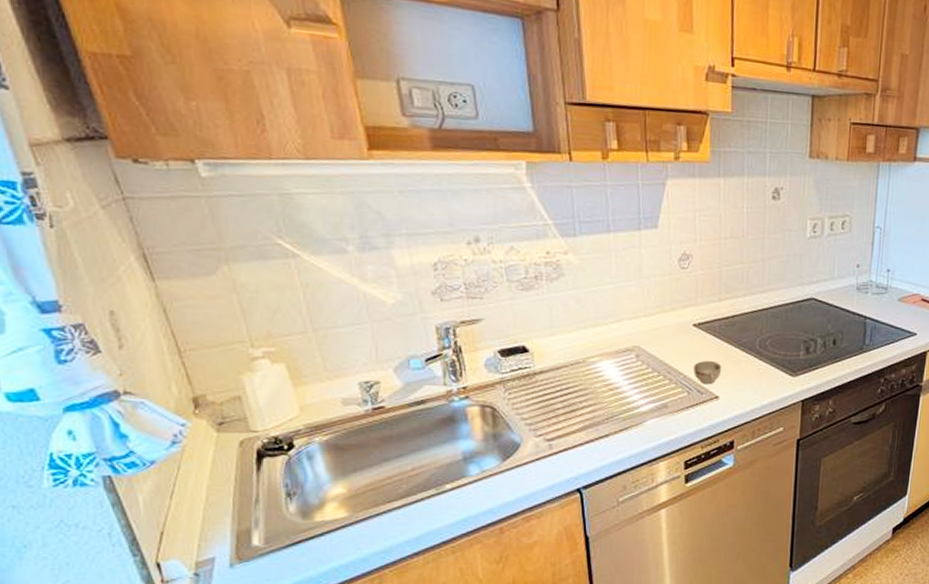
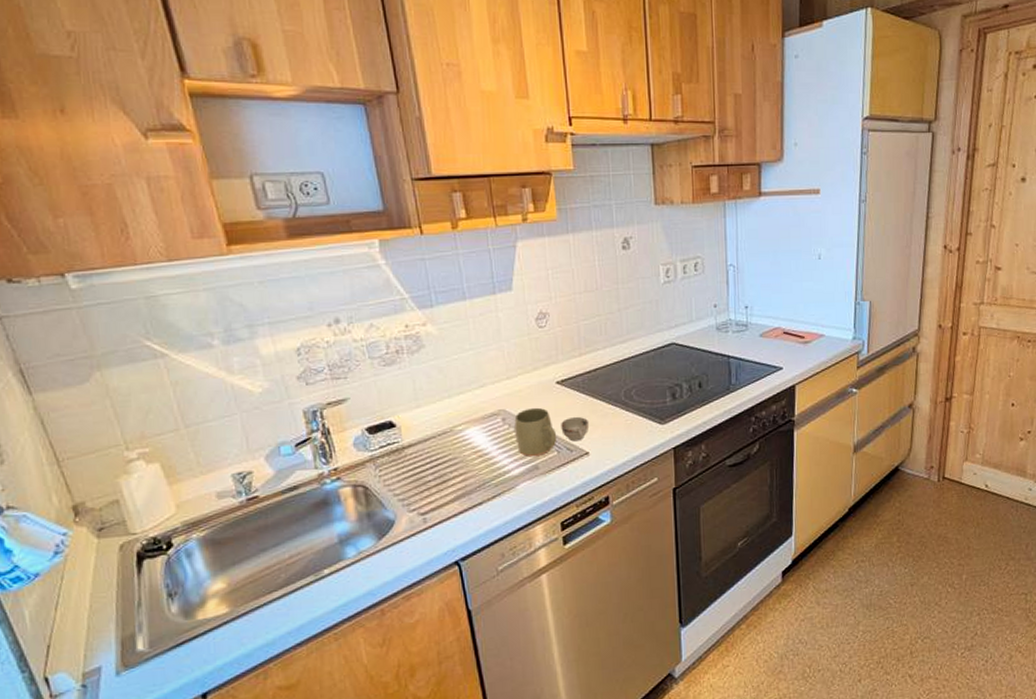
mug: none [647,347,689,395] -> present [514,407,557,456]

